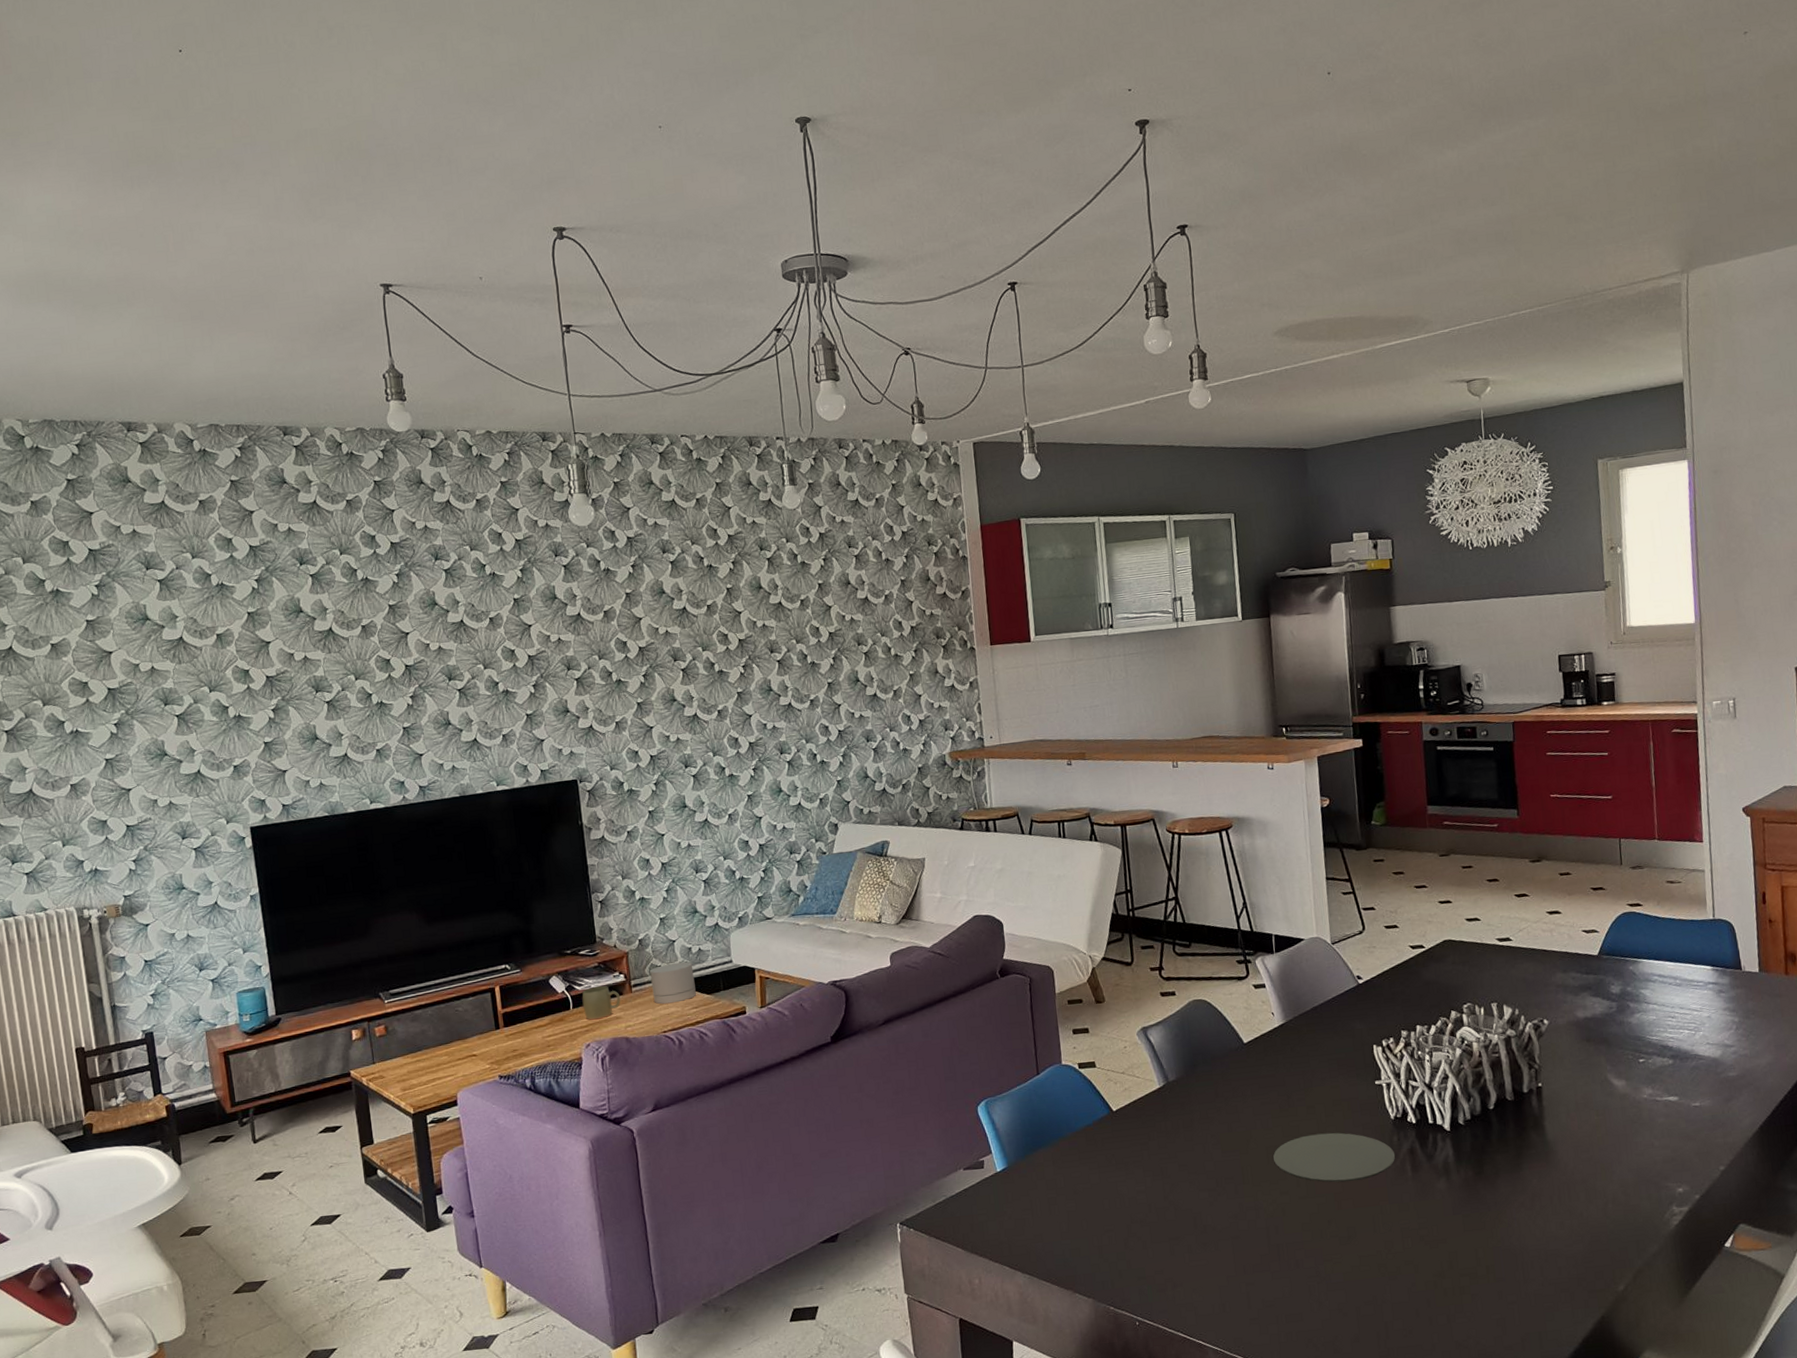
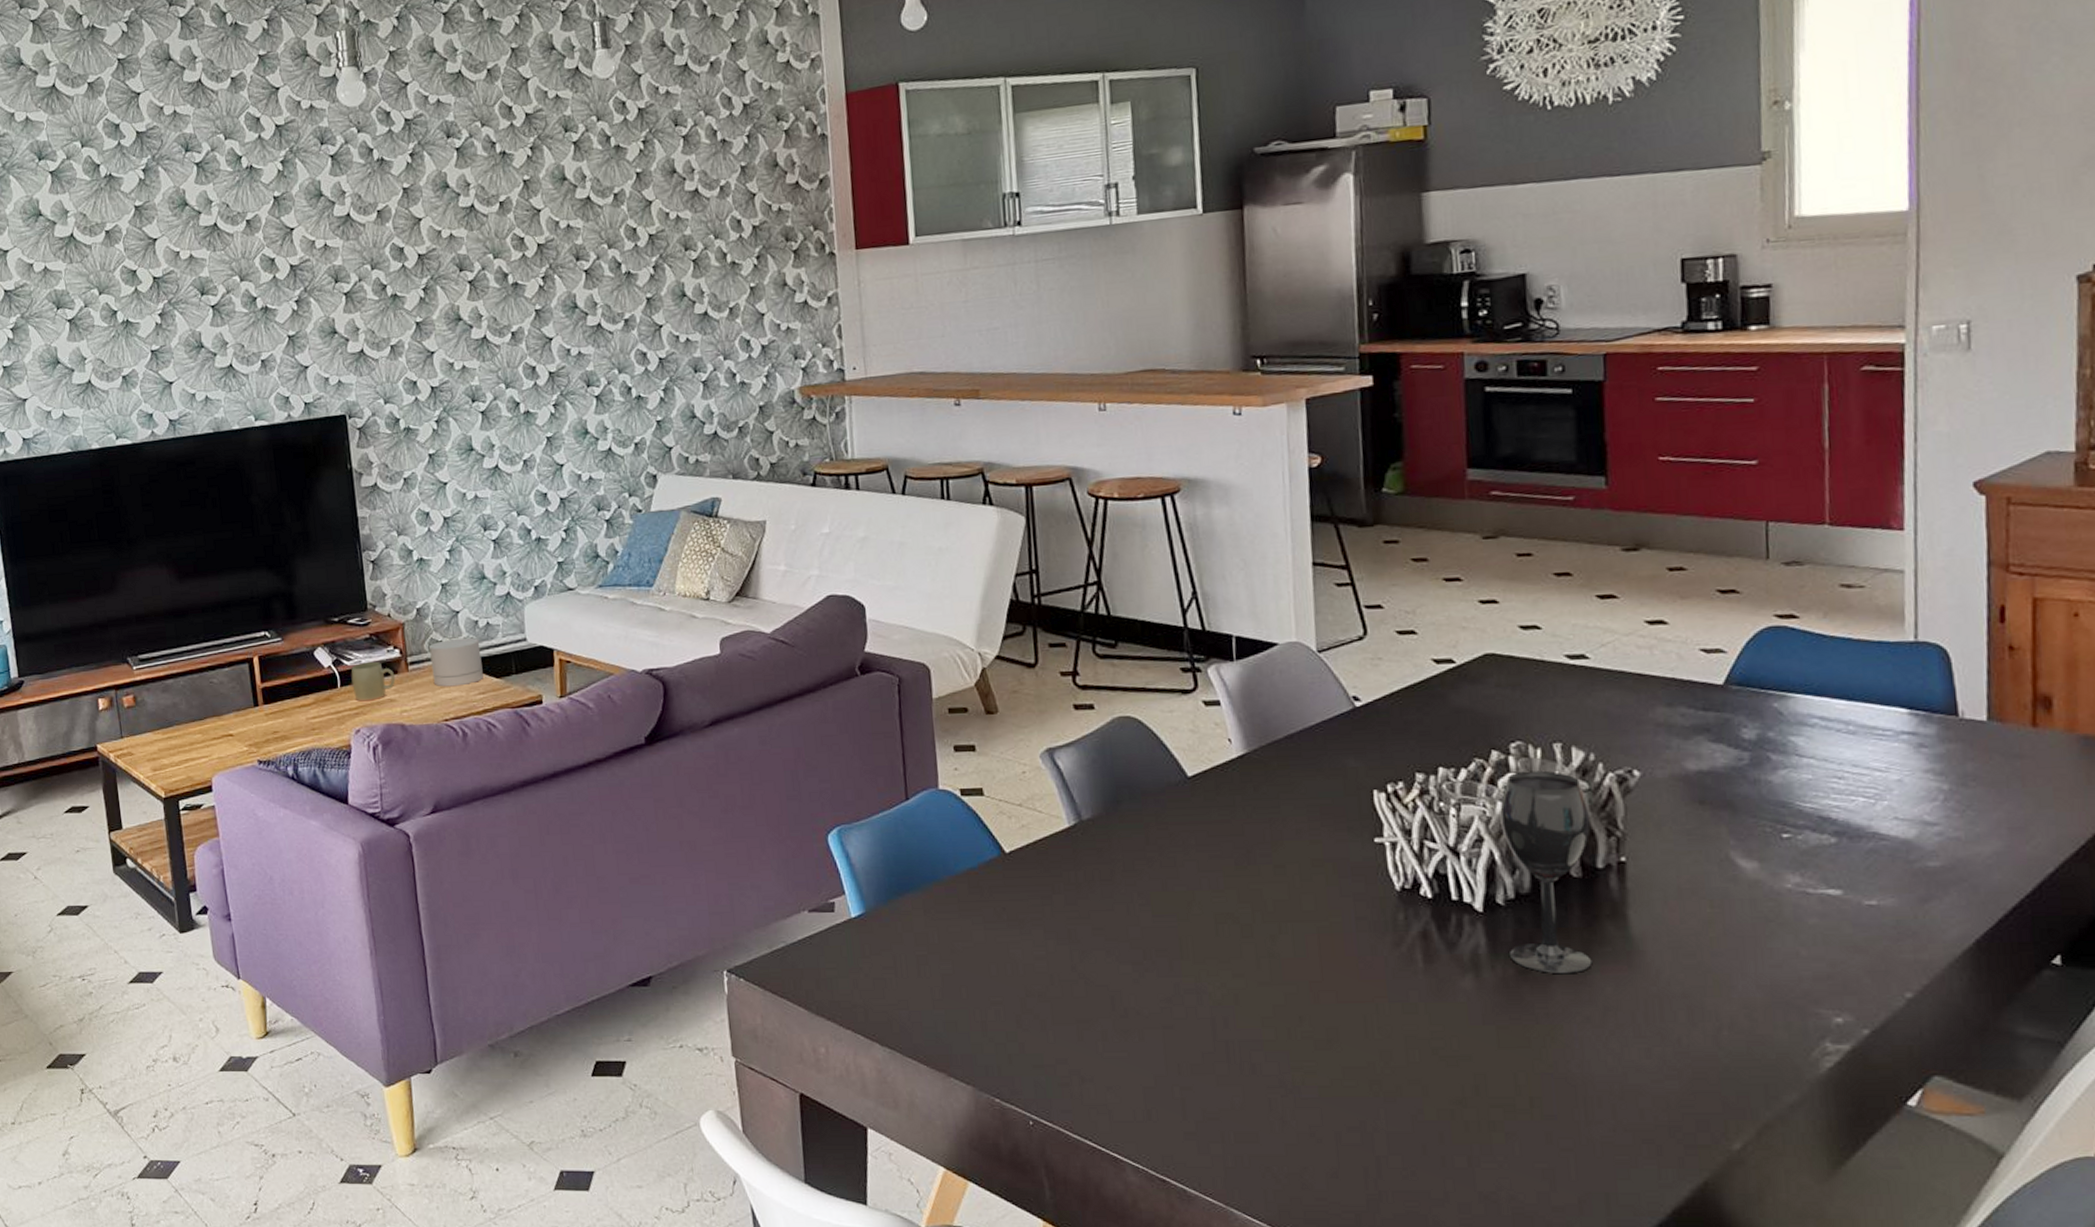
plate: present [1273,1132,1396,1183] -> none [1224,902,1401,968]
wine glass: none [1458,1023,1524,1173] -> present [1500,770,1593,975]

